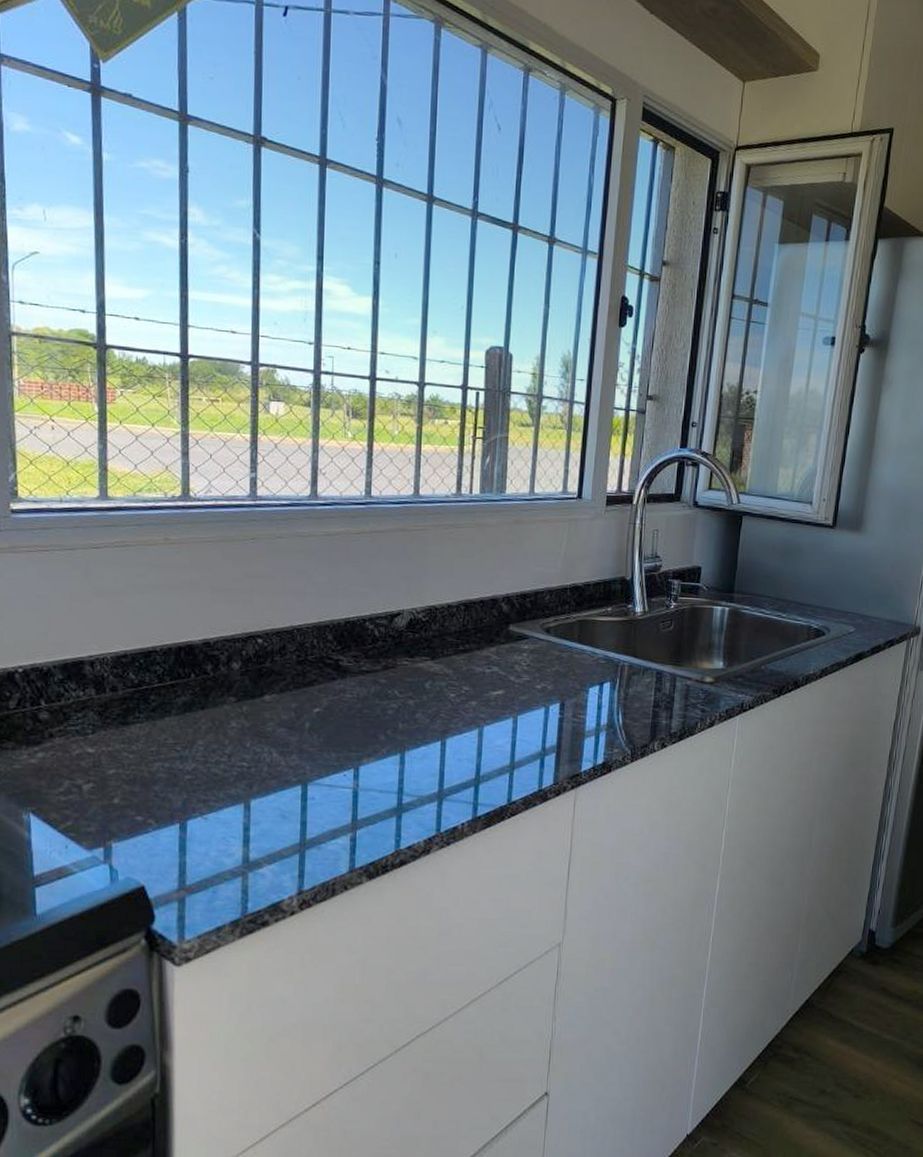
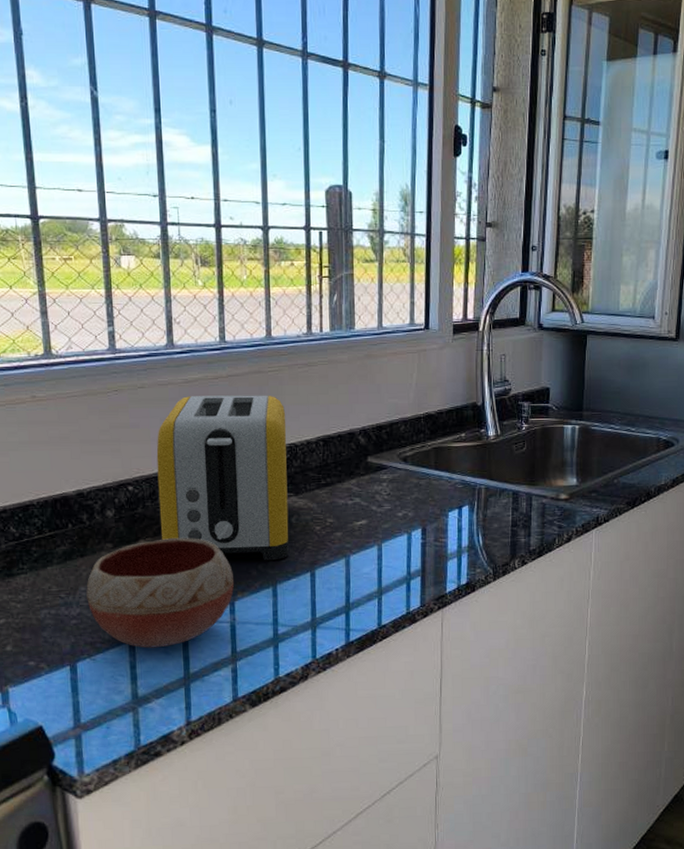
bowl: none [204,696,361,810] -> present [86,538,235,648]
toaster: none [288,550,428,726] -> present [156,395,289,561]

